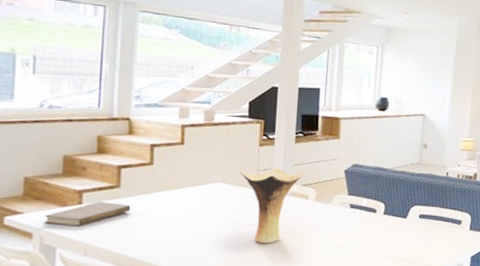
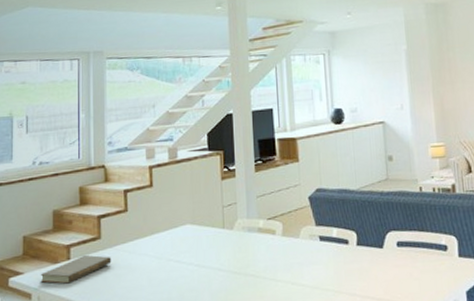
vase: present [240,167,305,243] -> none [206,201,268,290]

